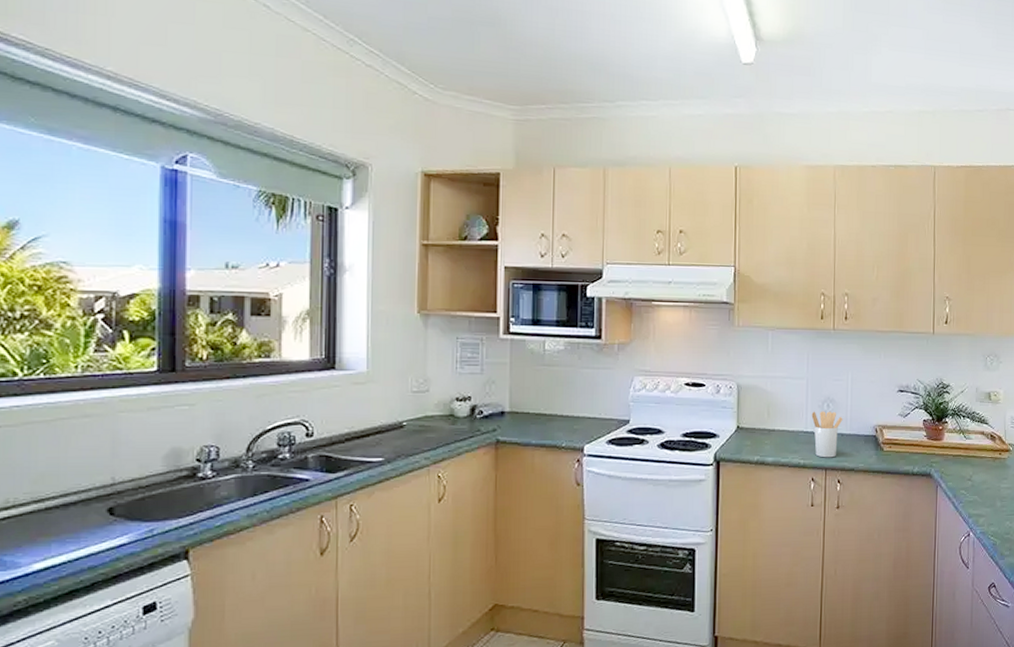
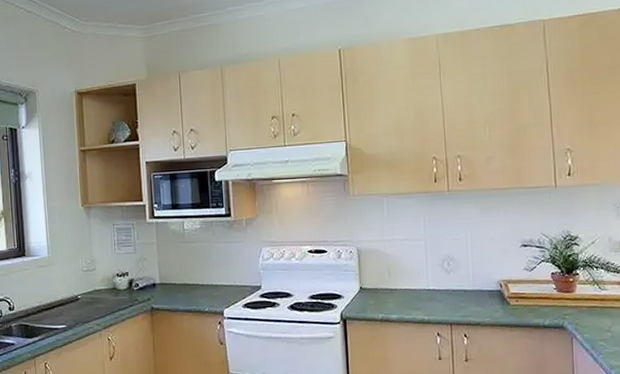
utensil holder: present [811,411,843,458] -> none [432,269,465,314]

